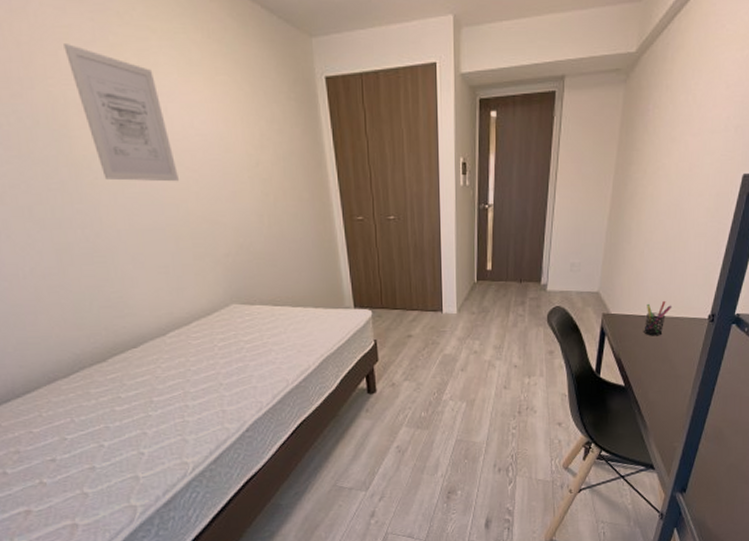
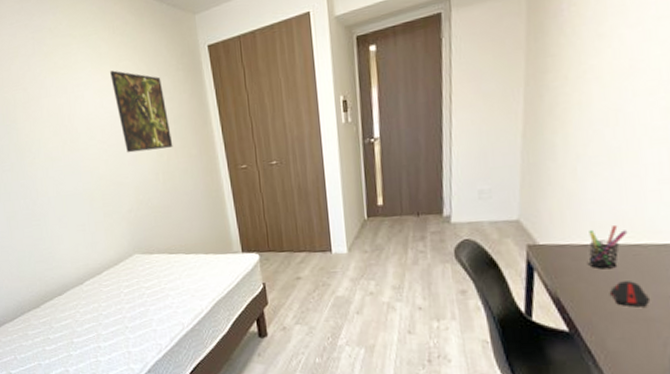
wall art: present [64,44,179,182] -> none [14,59,92,158]
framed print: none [203,84,281,188] -> present [110,70,173,153]
computer mouse: none [656,346,680,367] -> present [611,281,649,307]

